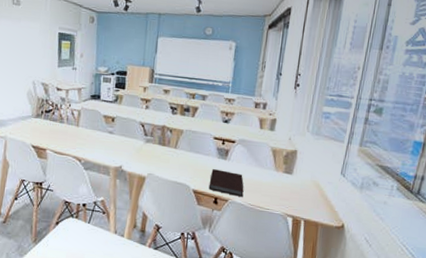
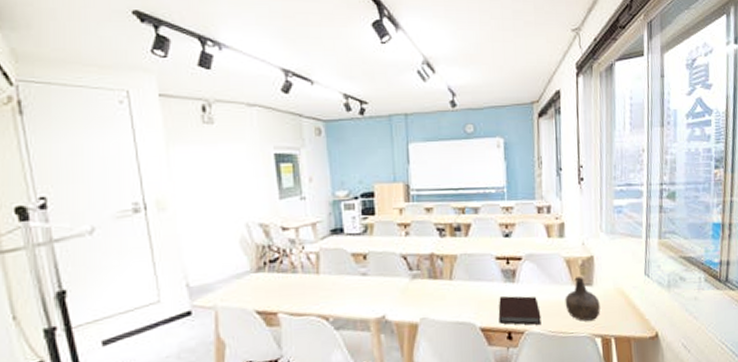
bottle: none [266,165,296,203] -> present [565,277,600,321]

